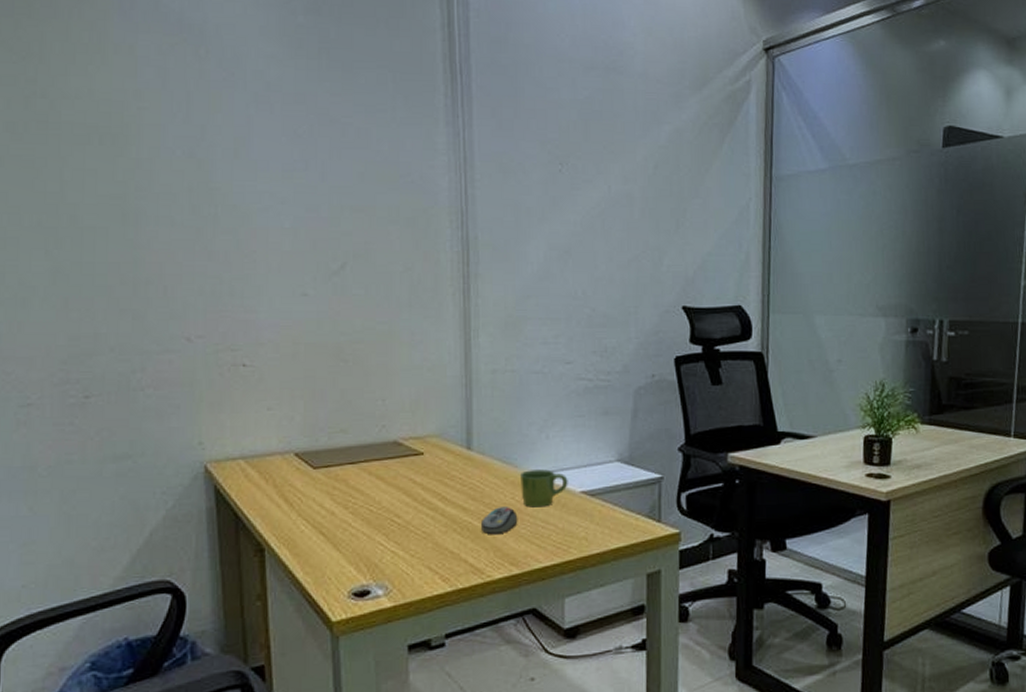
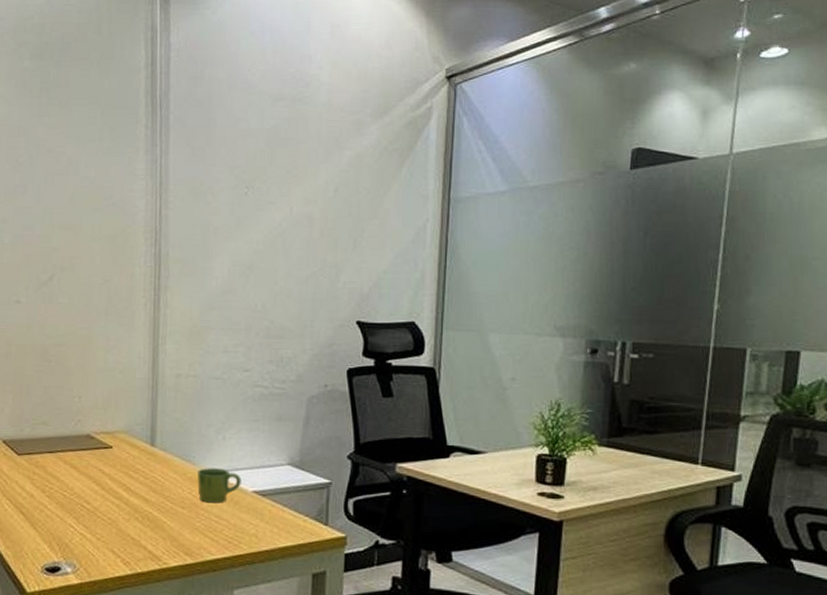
computer mouse: present [480,507,518,535] -> none [159,500,194,526]

